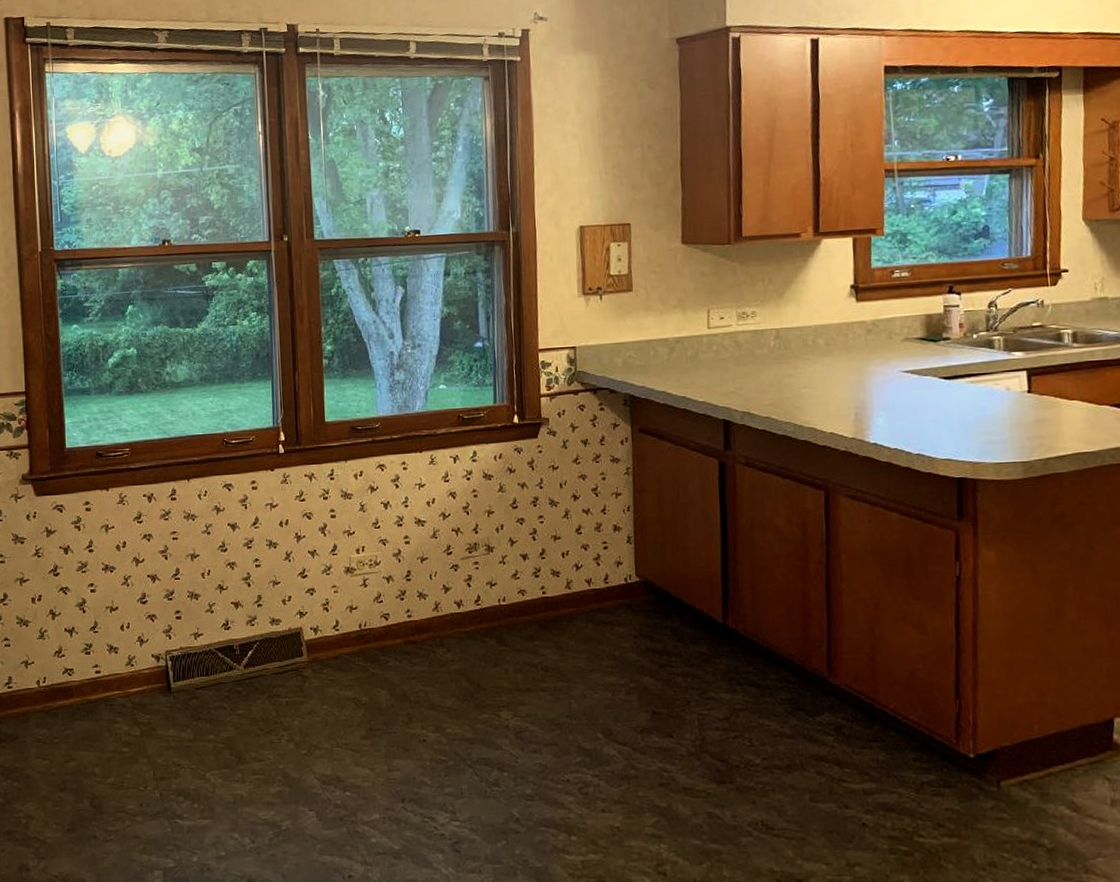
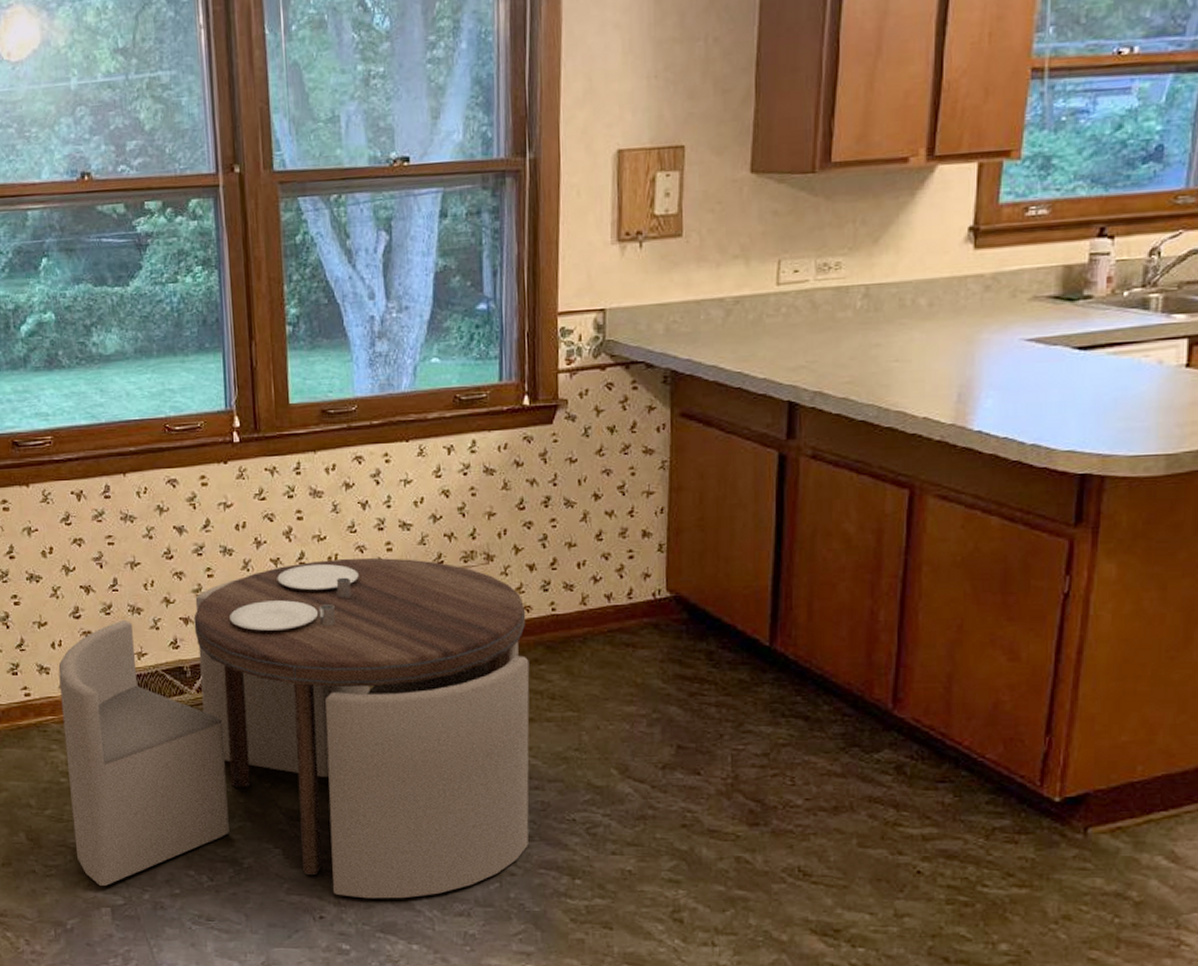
dining set: none [126,549,530,858] -> present [58,558,530,899]

